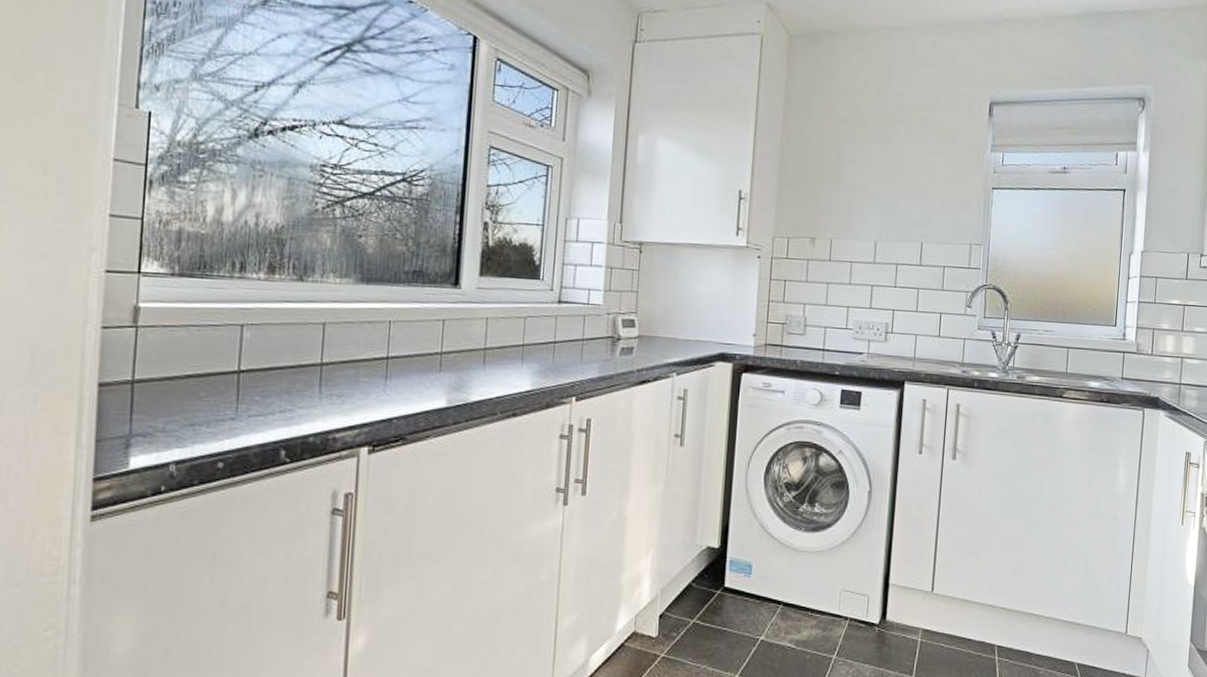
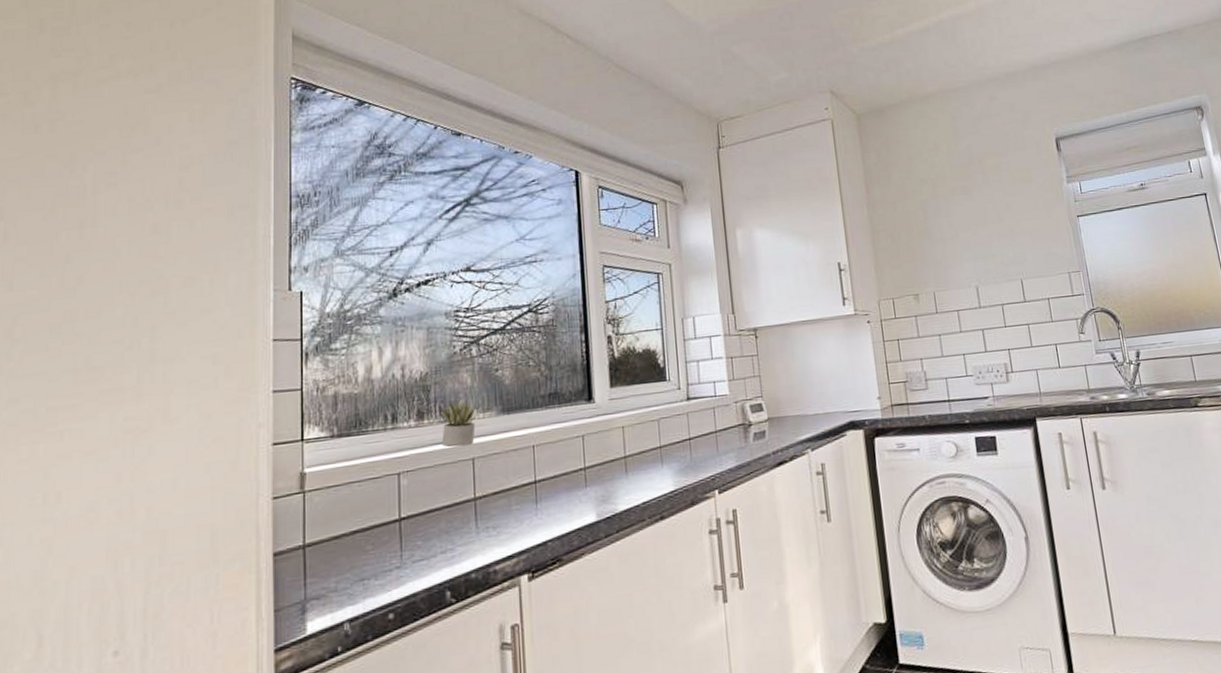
succulent plant: none [292,260,335,309] -> present [441,399,478,448]

